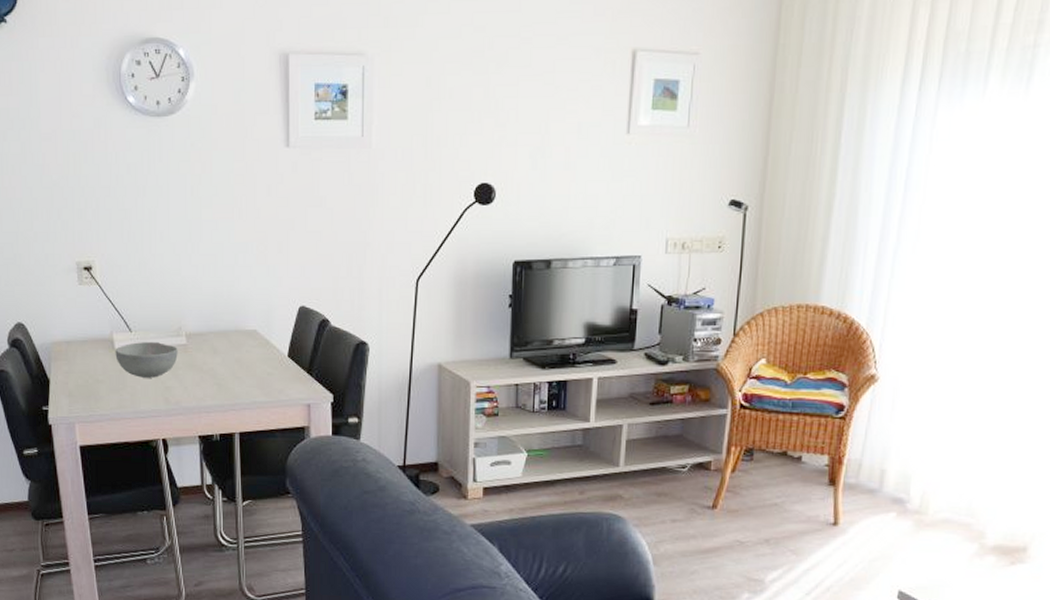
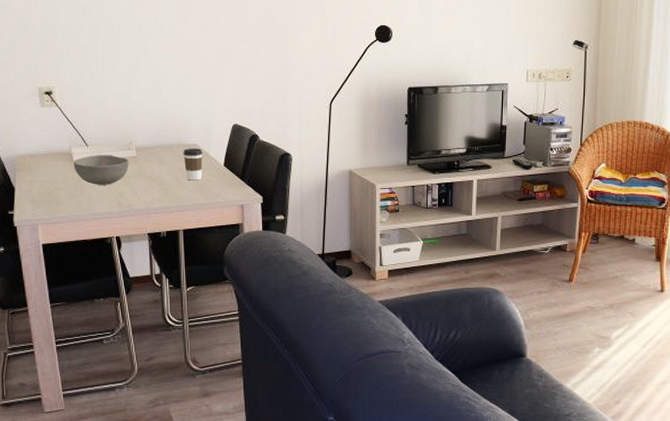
coffee cup: none [240,335,263,374] -> present [183,148,203,181]

